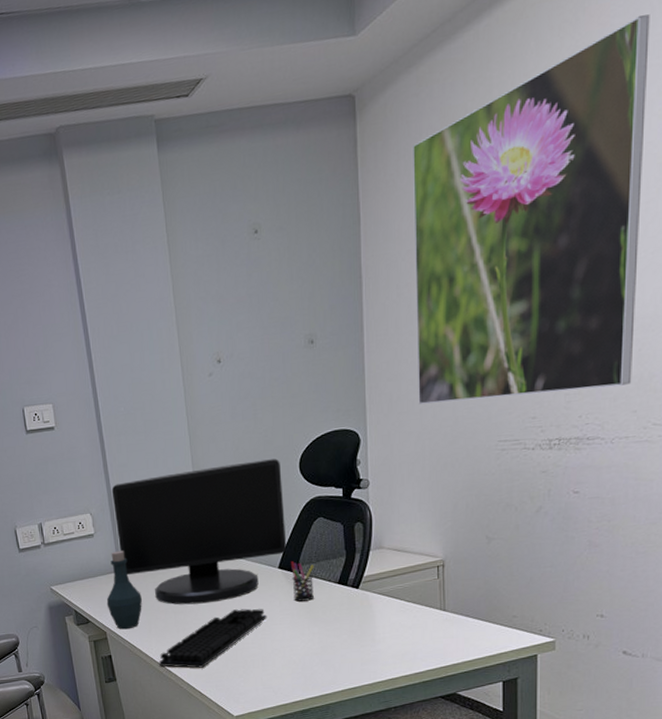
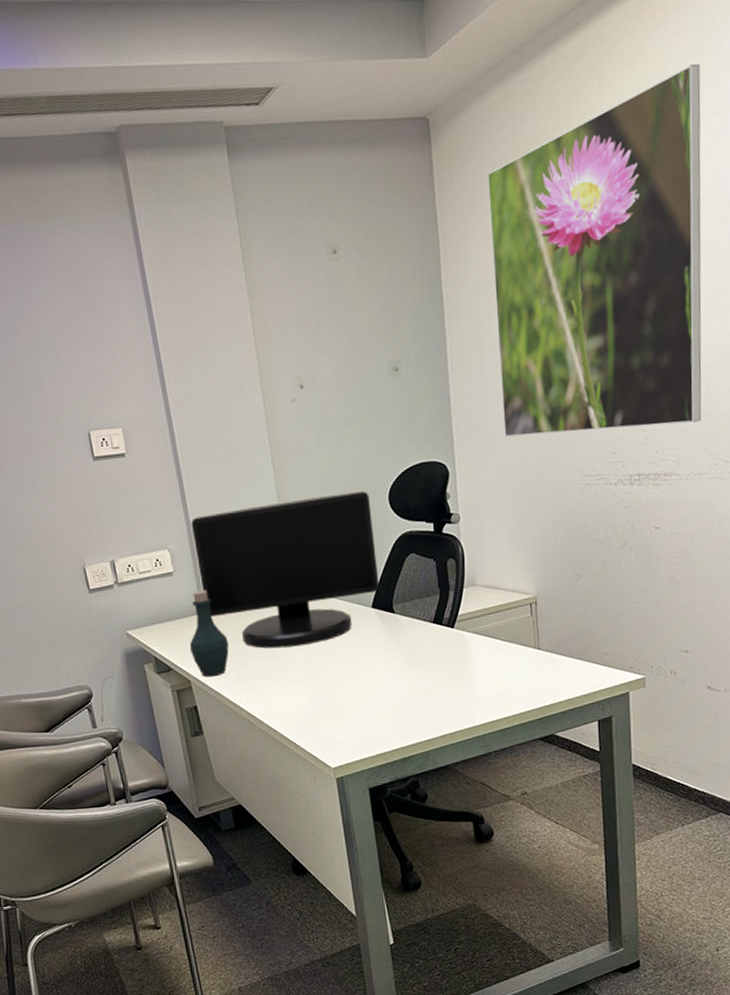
keyboard: present [158,608,267,668] -> none [248,651,363,717]
pen holder: present [290,561,314,602] -> none [383,600,409,643]

